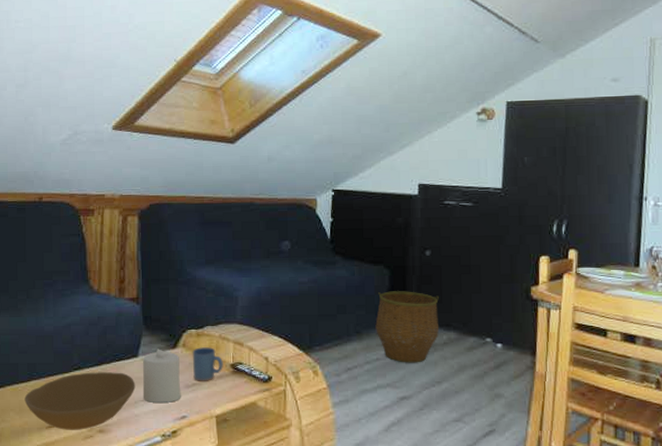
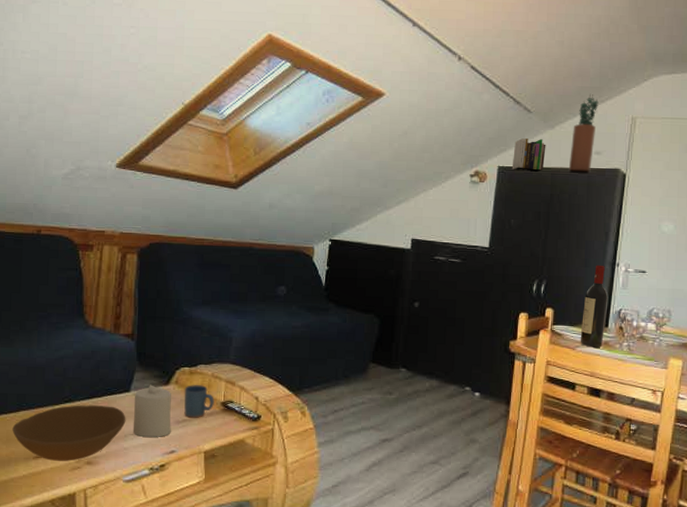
basket: present [375,291,440,363] -> none [363,339,424,408]
books: none [521,69,558,106] -> present [511,138,546,173]
vase: none [583,17,612,104] -> present [568,93,599,175]
wine bottle: none [608,200,638,290] -> present [580,264,609,348]

